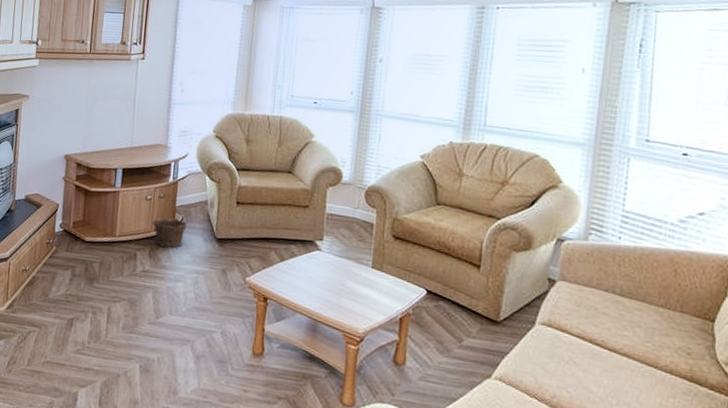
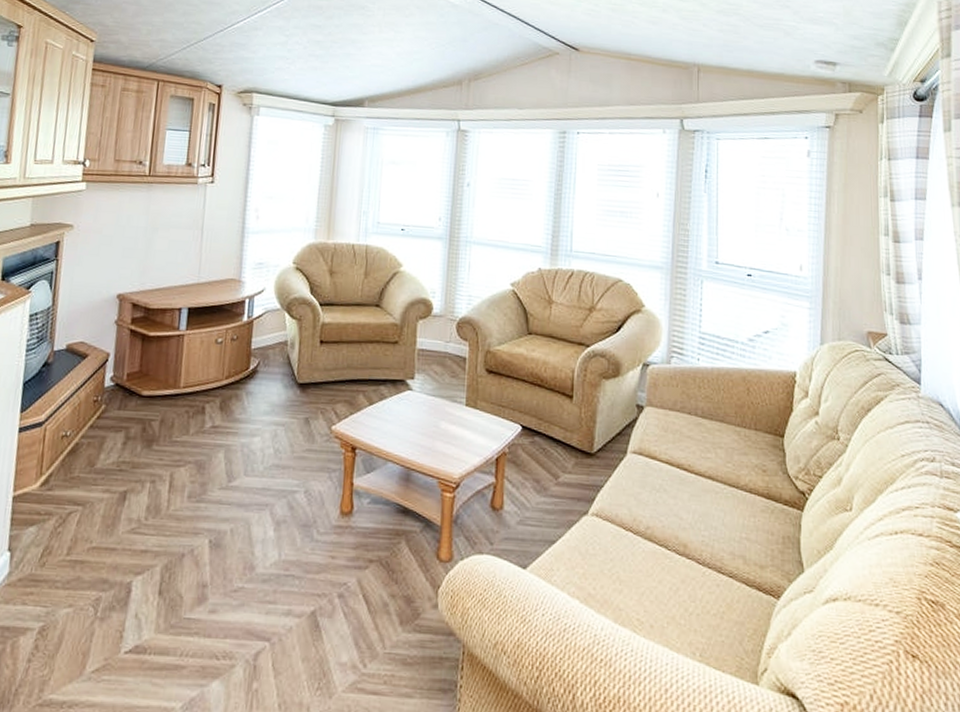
clay pot: present [152,218,187,248] -> none [223,362,265,397]

